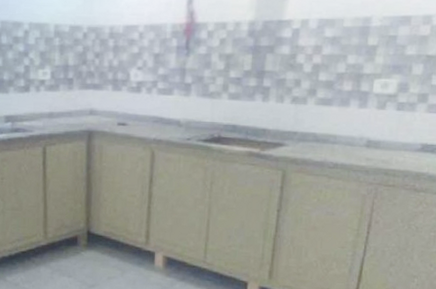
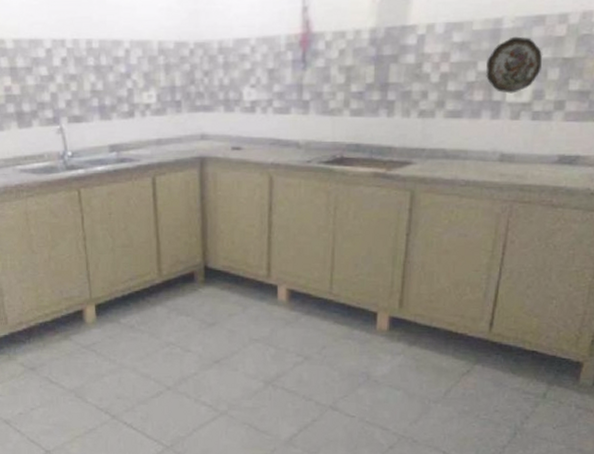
decorative plate: none [355,34,407,86] -> present [486,36,542,94]

